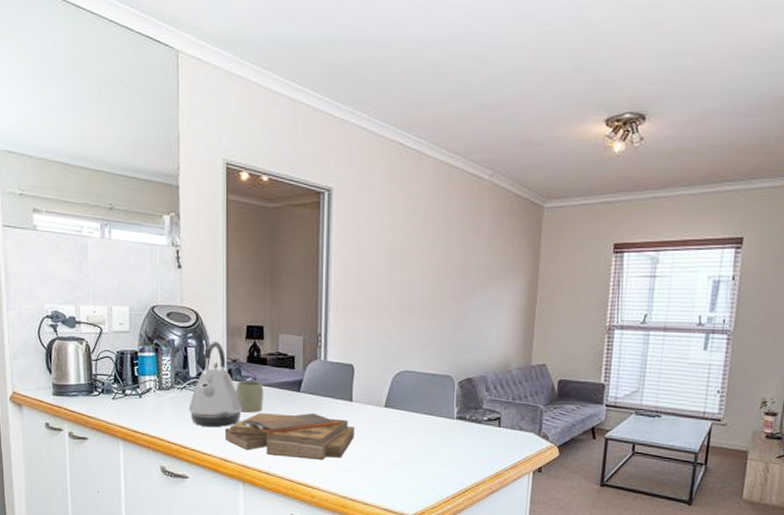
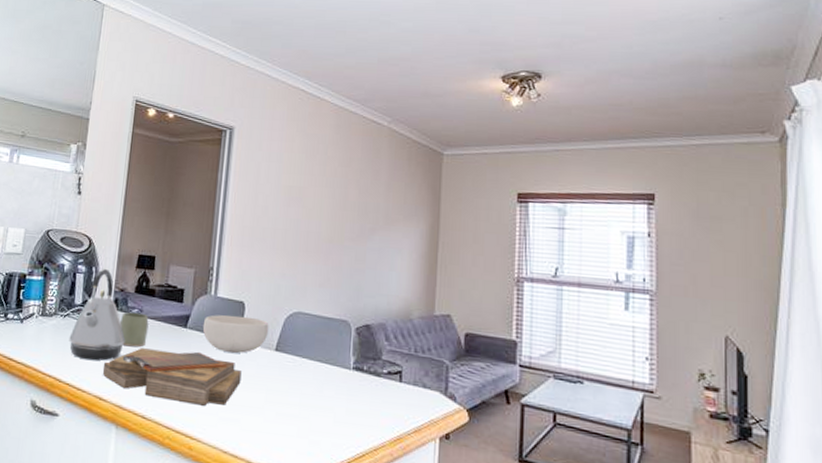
bowl: none [315,377,378,413] -> present [202,315,269,354]

